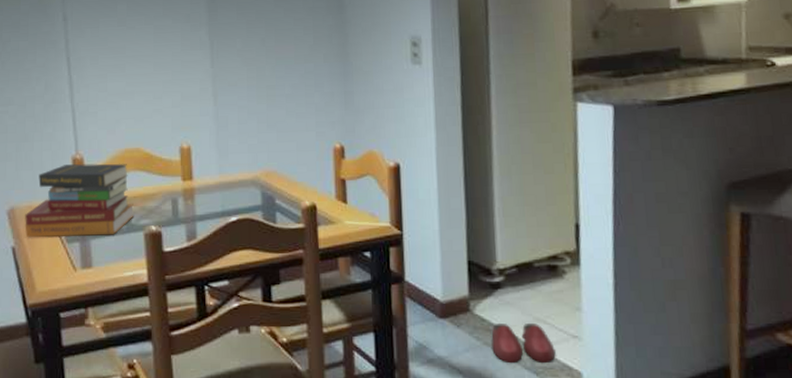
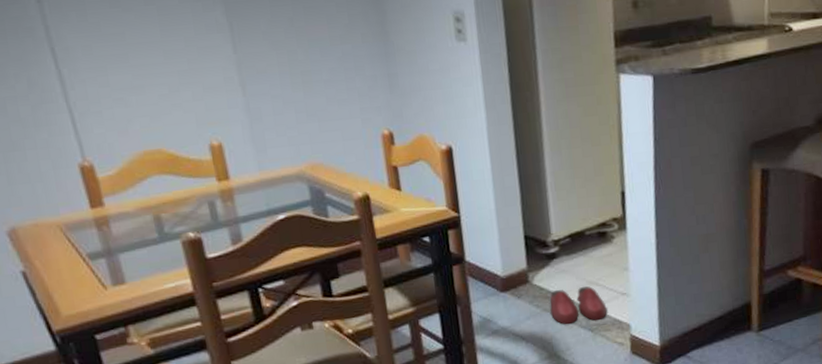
books: present [25,163,135,238] -> none [31,167,167,259]

